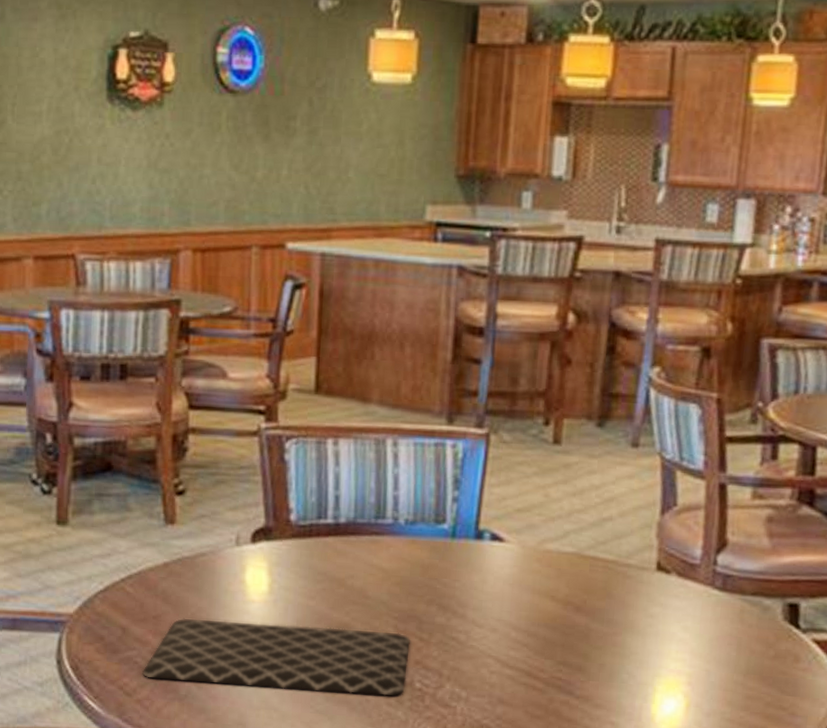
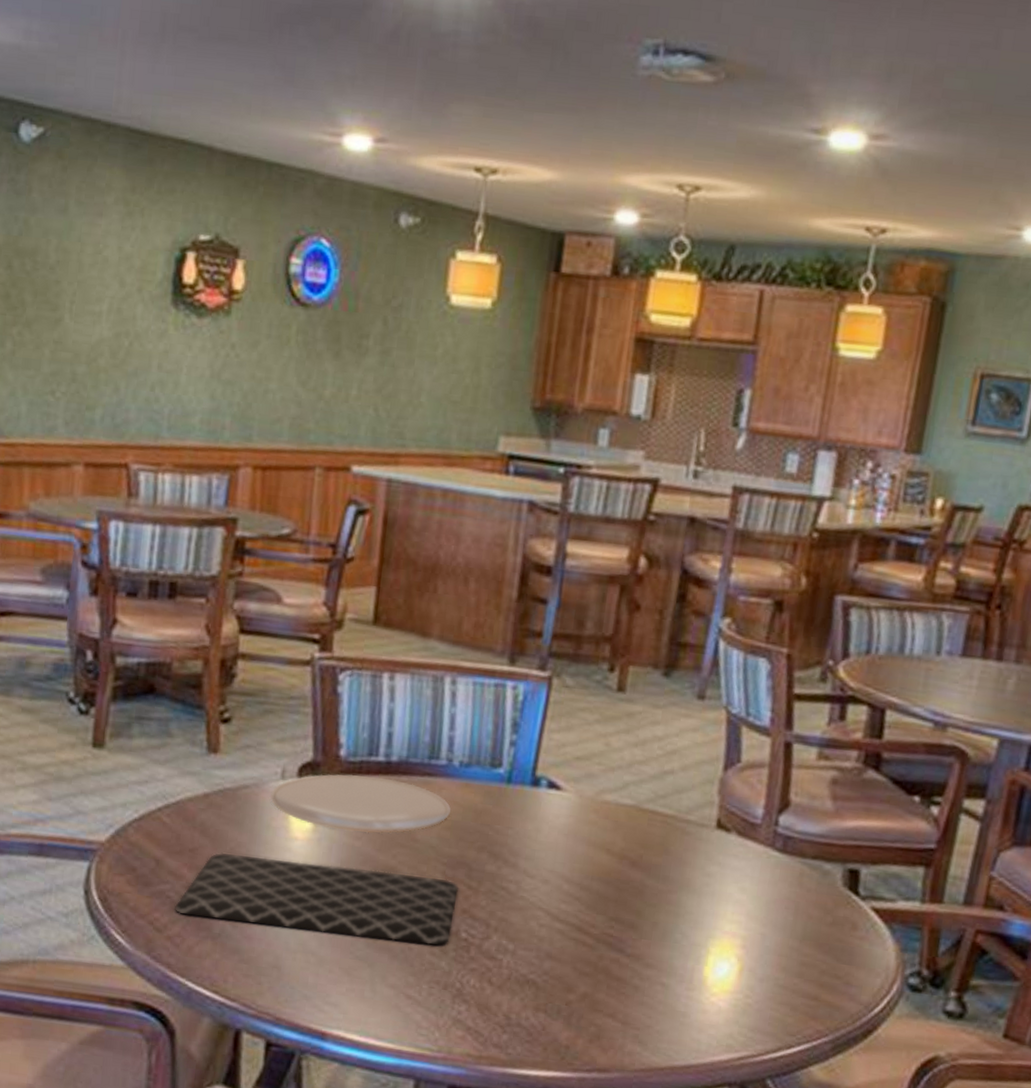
plate: none [226,538,399,593] -> present [269,774,451,834]

